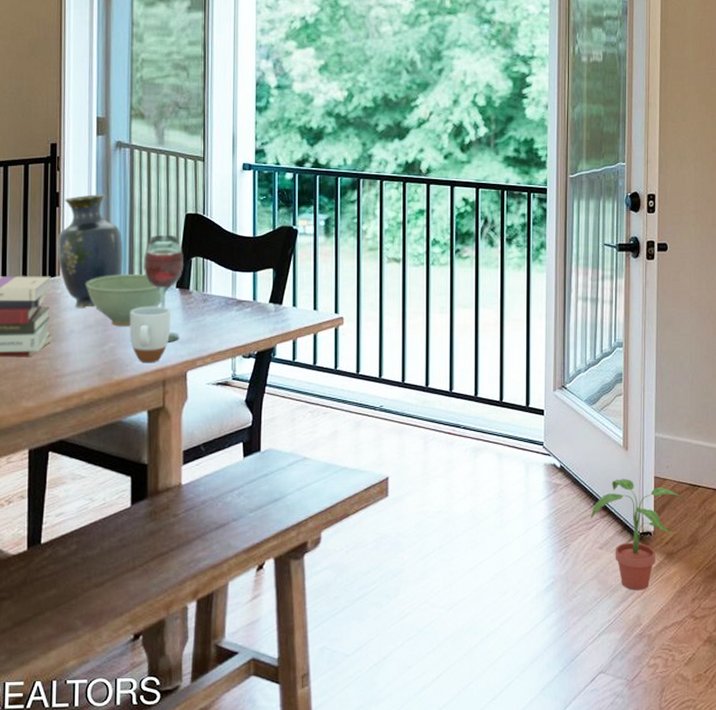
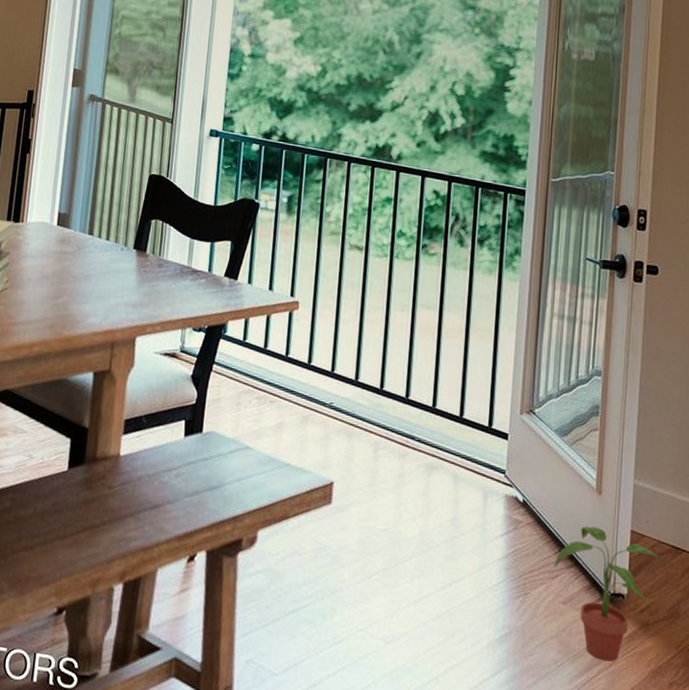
vase: present [57,194,123,308] -> none [23,144,86,258]
bowl: present [86,274,166,327] -> none [46,227,123,283]
mug: present [129,306,170,362] -> none [83,263,126,323]
wineglass: present [144,235,183,341] -> none [104,192,144,304]

